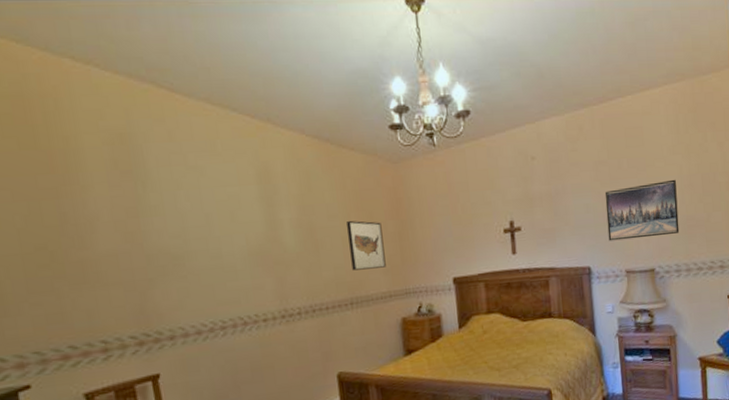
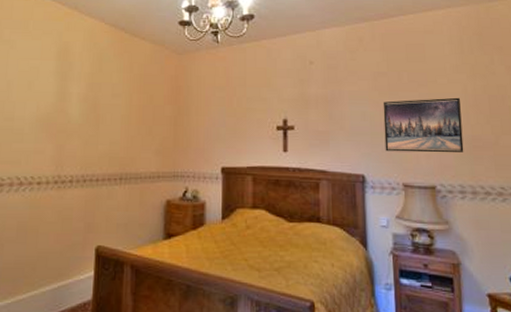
wall art: present [347,220,386,271] -> none [126,102,160,148]

